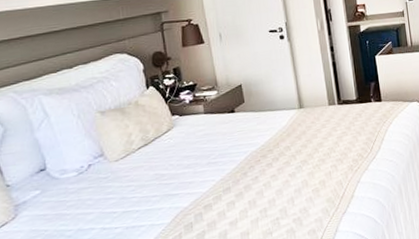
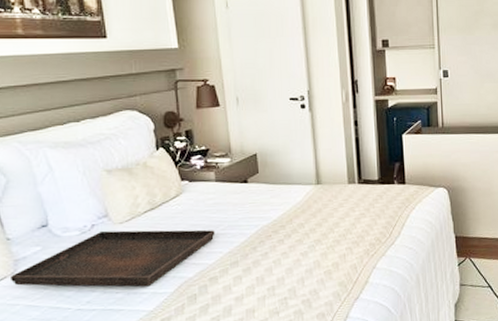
serving tray: none [10,159,207,230] -> present [9,229,215,287]

